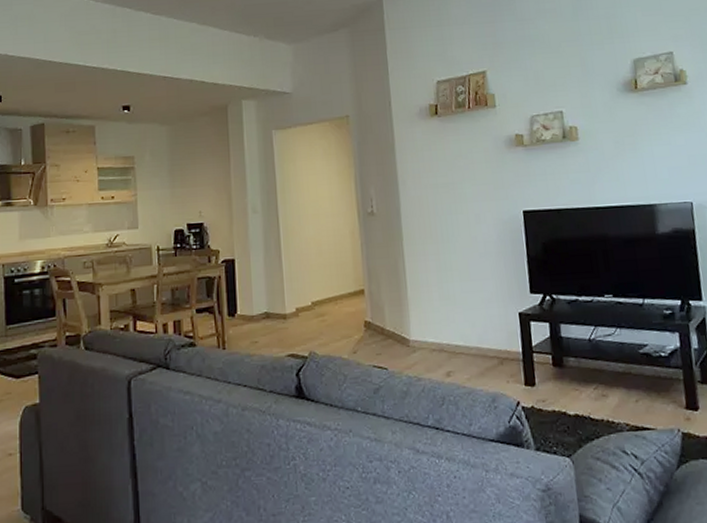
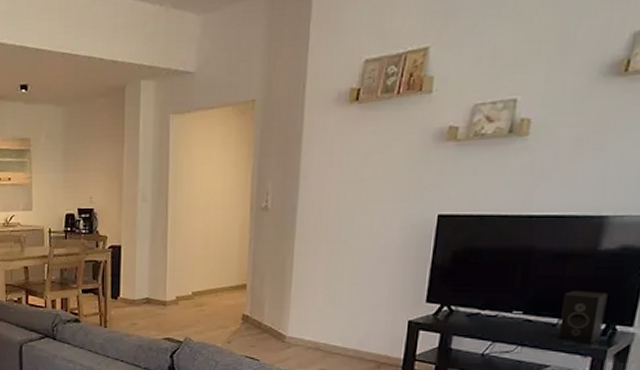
speaker: none [641,271,680,320] -> present [557,290,608,344]

